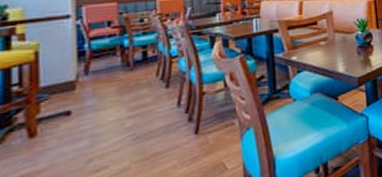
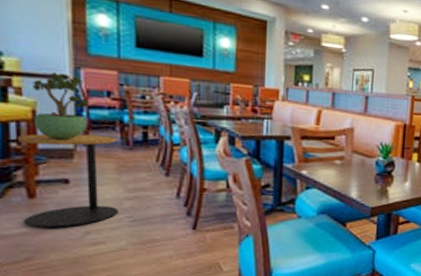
side table: none [18,61,122,168] -> present [16,133,119,229]
potted plant: none [36,13,92,76] -> present [33,72,90,140]

